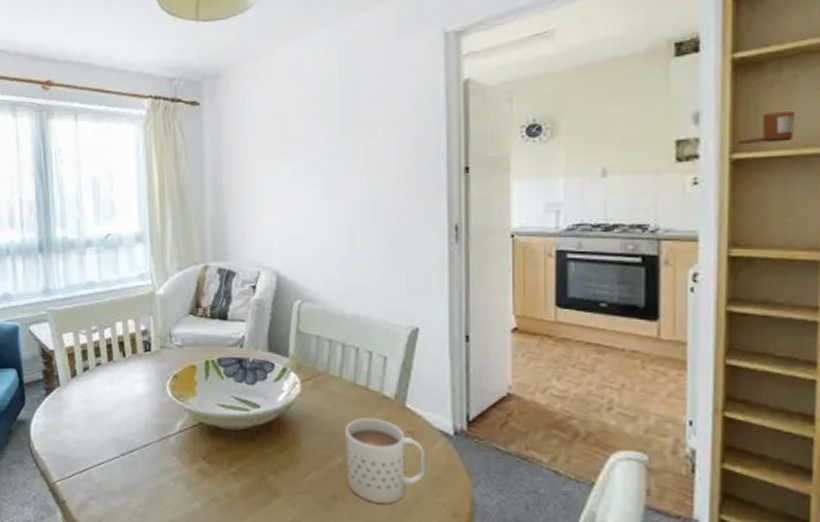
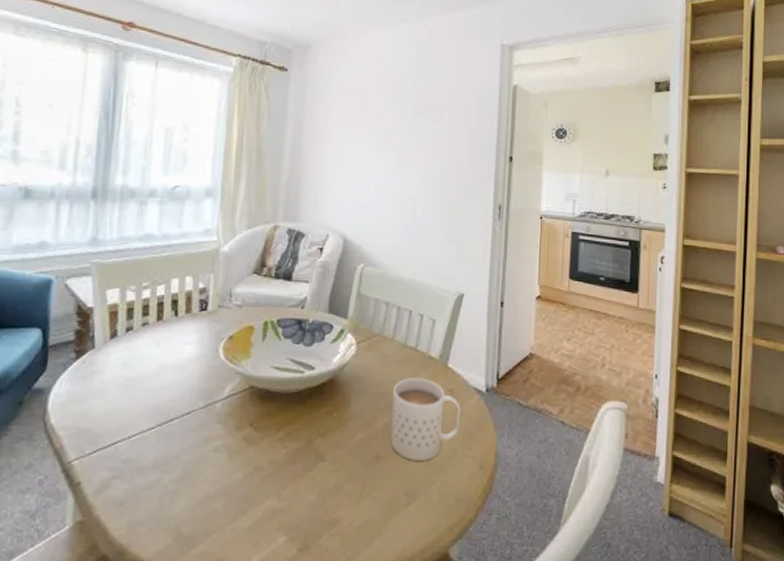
candle: present [737,112,795,144] -> none [690,141,723,164]

